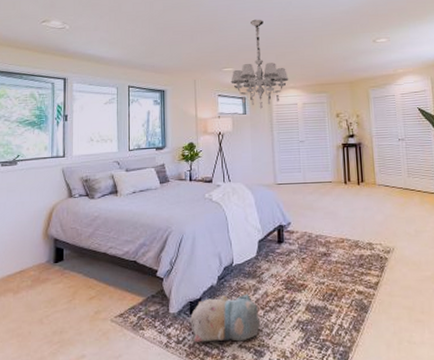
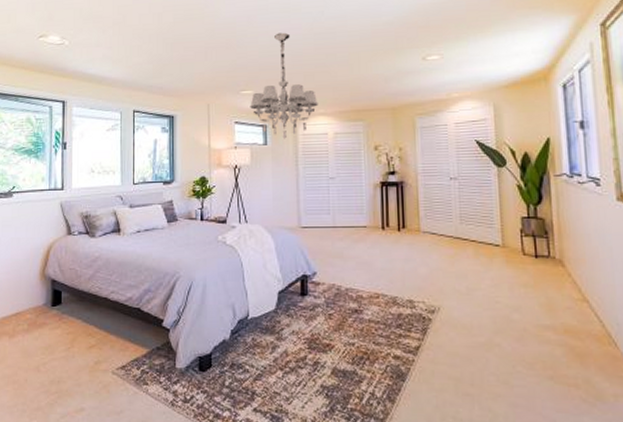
plush toy: present [190,293,261,343] -> none [199,351,279,405]

